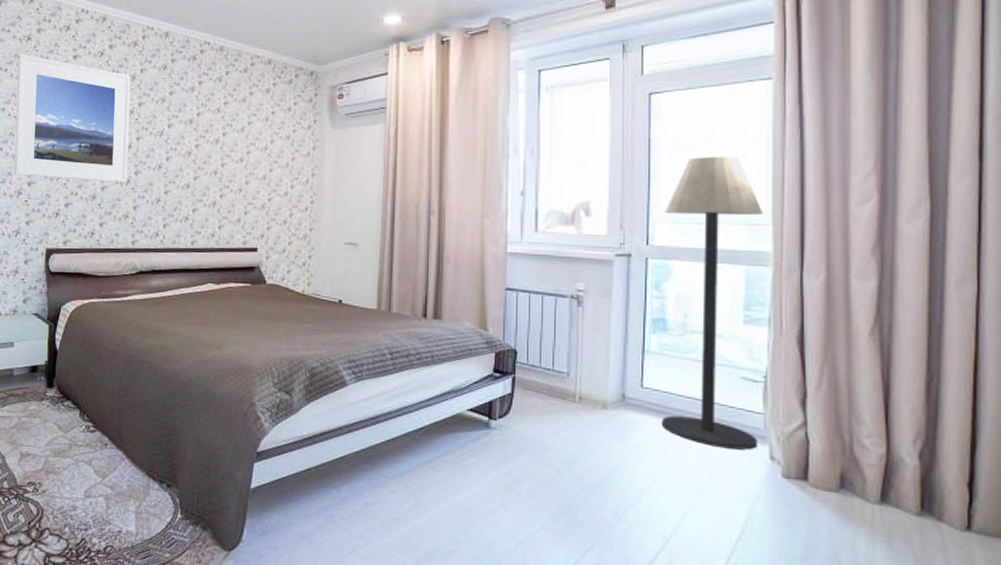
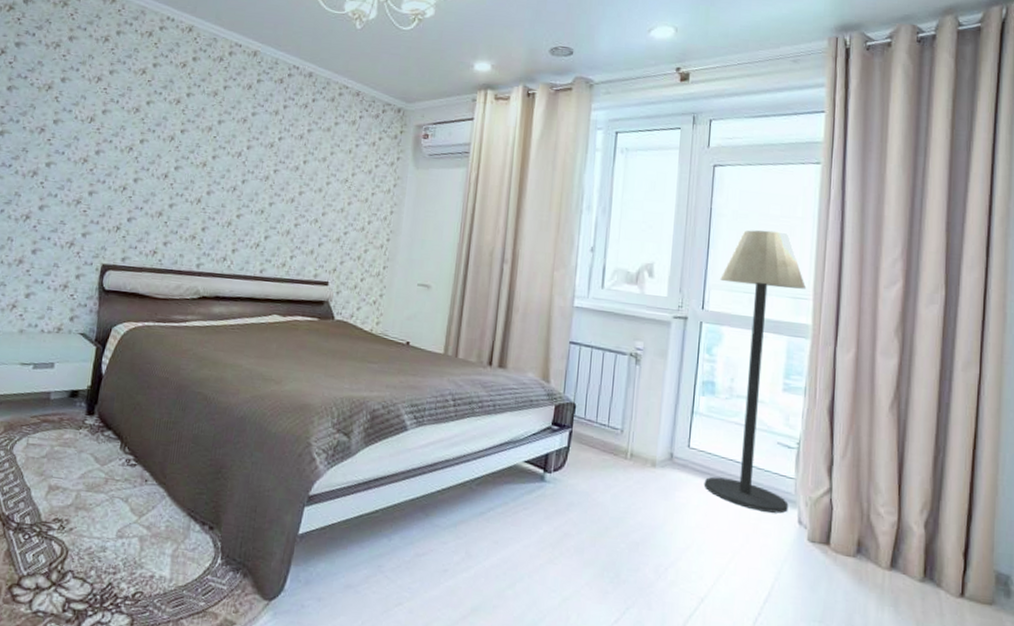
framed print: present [14,53,131,183] -> none [74,54,213,202]

